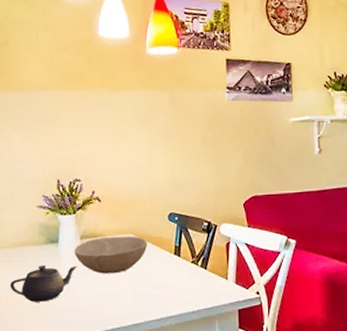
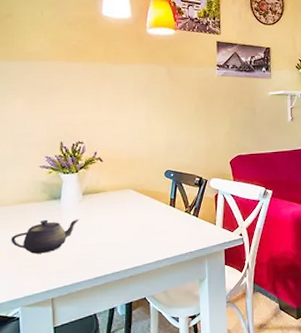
bowl: present [74,236,148,274] -> none [76,191,146,225]

